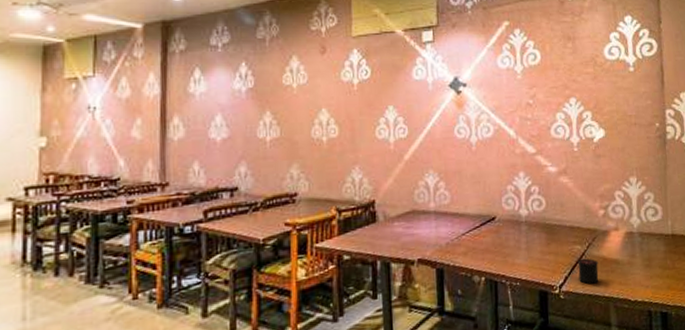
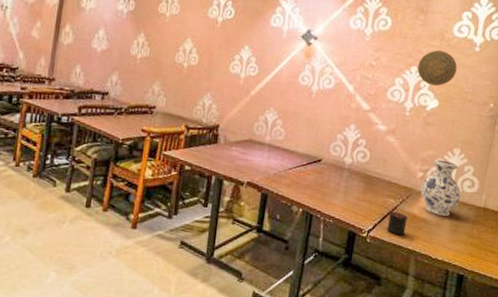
decorative plate: none [576,77,616,115] -> present [417,50,457,86]
vase: none [604,191,647,253] -> present [420,159,461,216]

